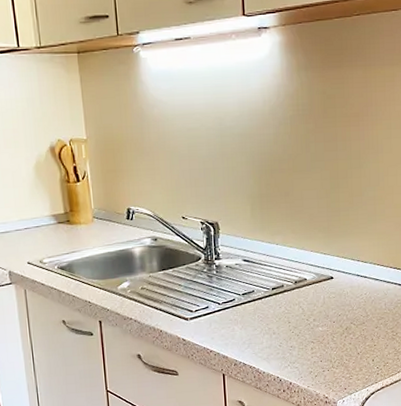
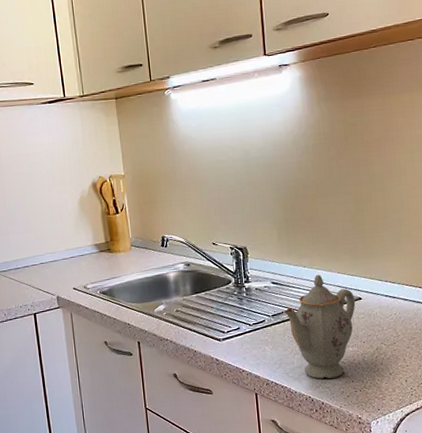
teapot: none [254,252,327,359] -> present [283,274,356,379]

